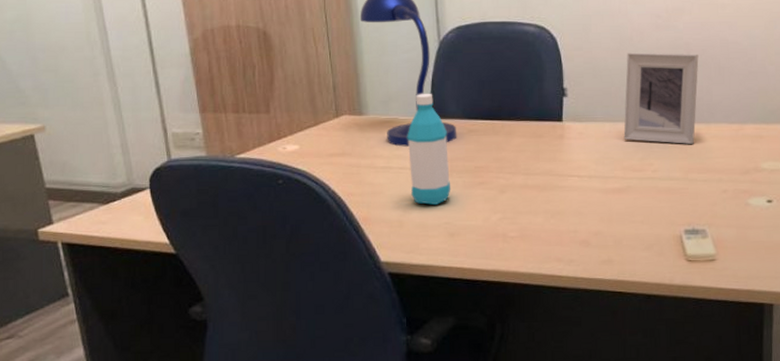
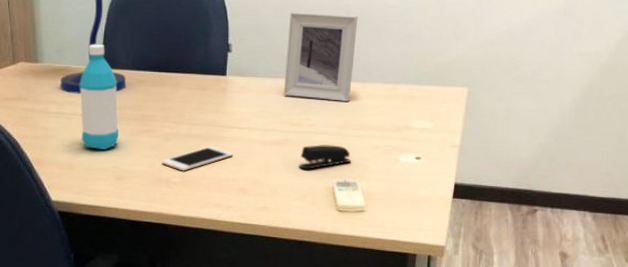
cell phone: none [496,197,573,225] -> present [161,146,233,171]
stapler: none [643,190,700,218] -> present [299,145,352,170]

